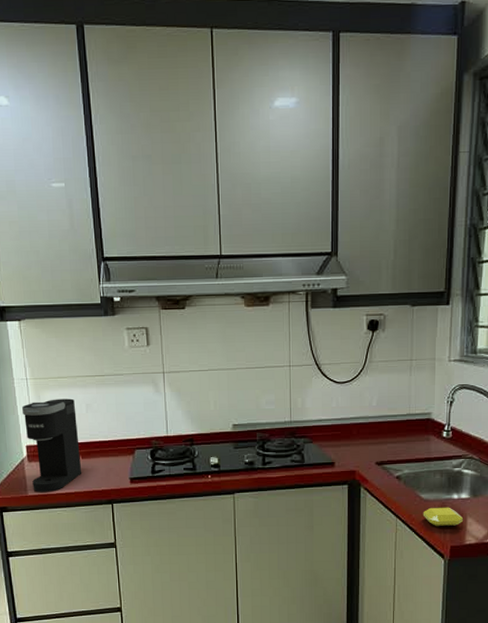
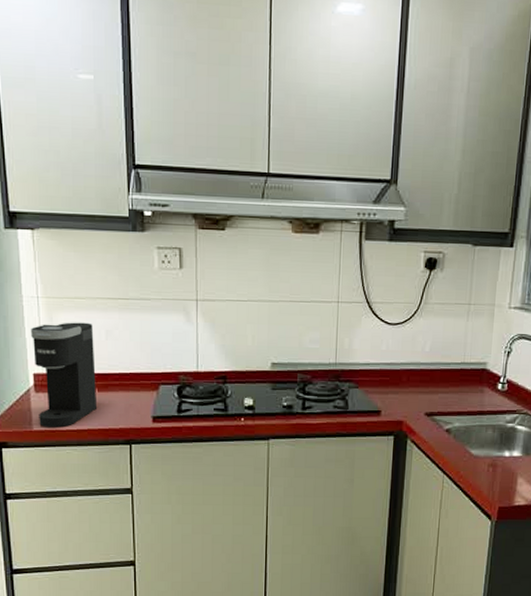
soap bar: present [422,507,464,526] -> none [471,464,514,485]

